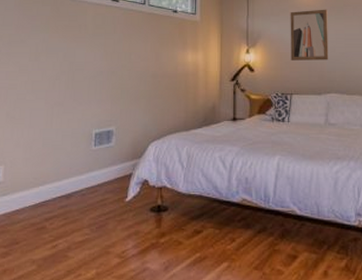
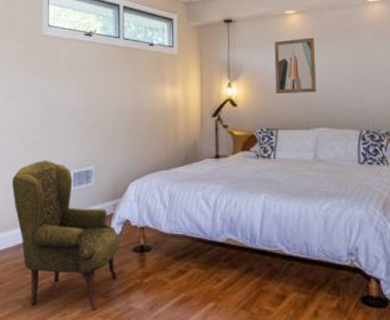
armchair: none [32,120,138,270] -> present [11,160,121,310]

